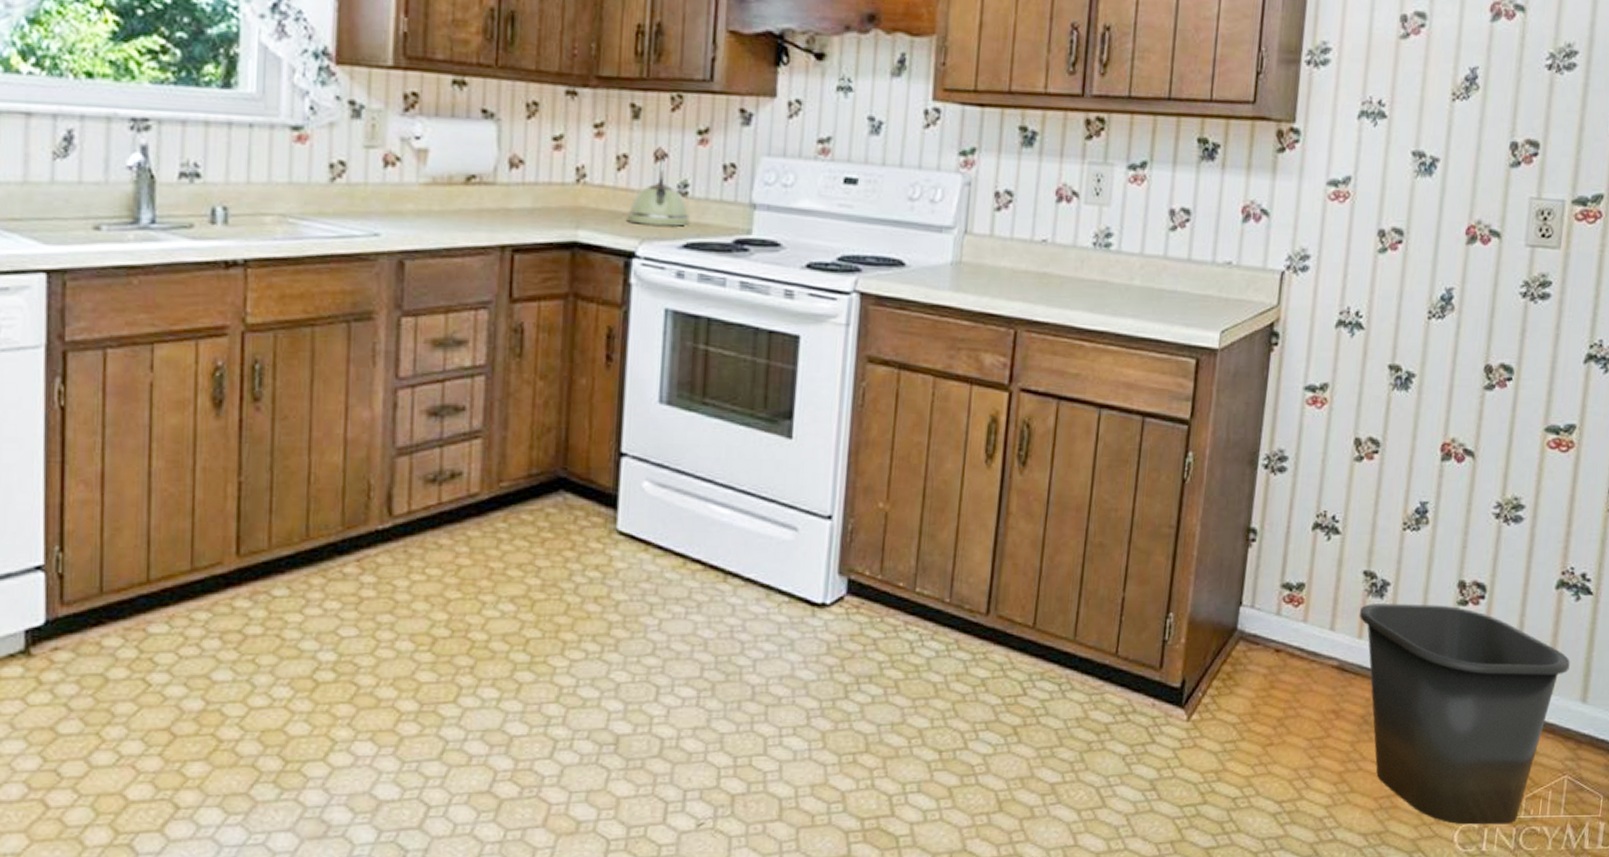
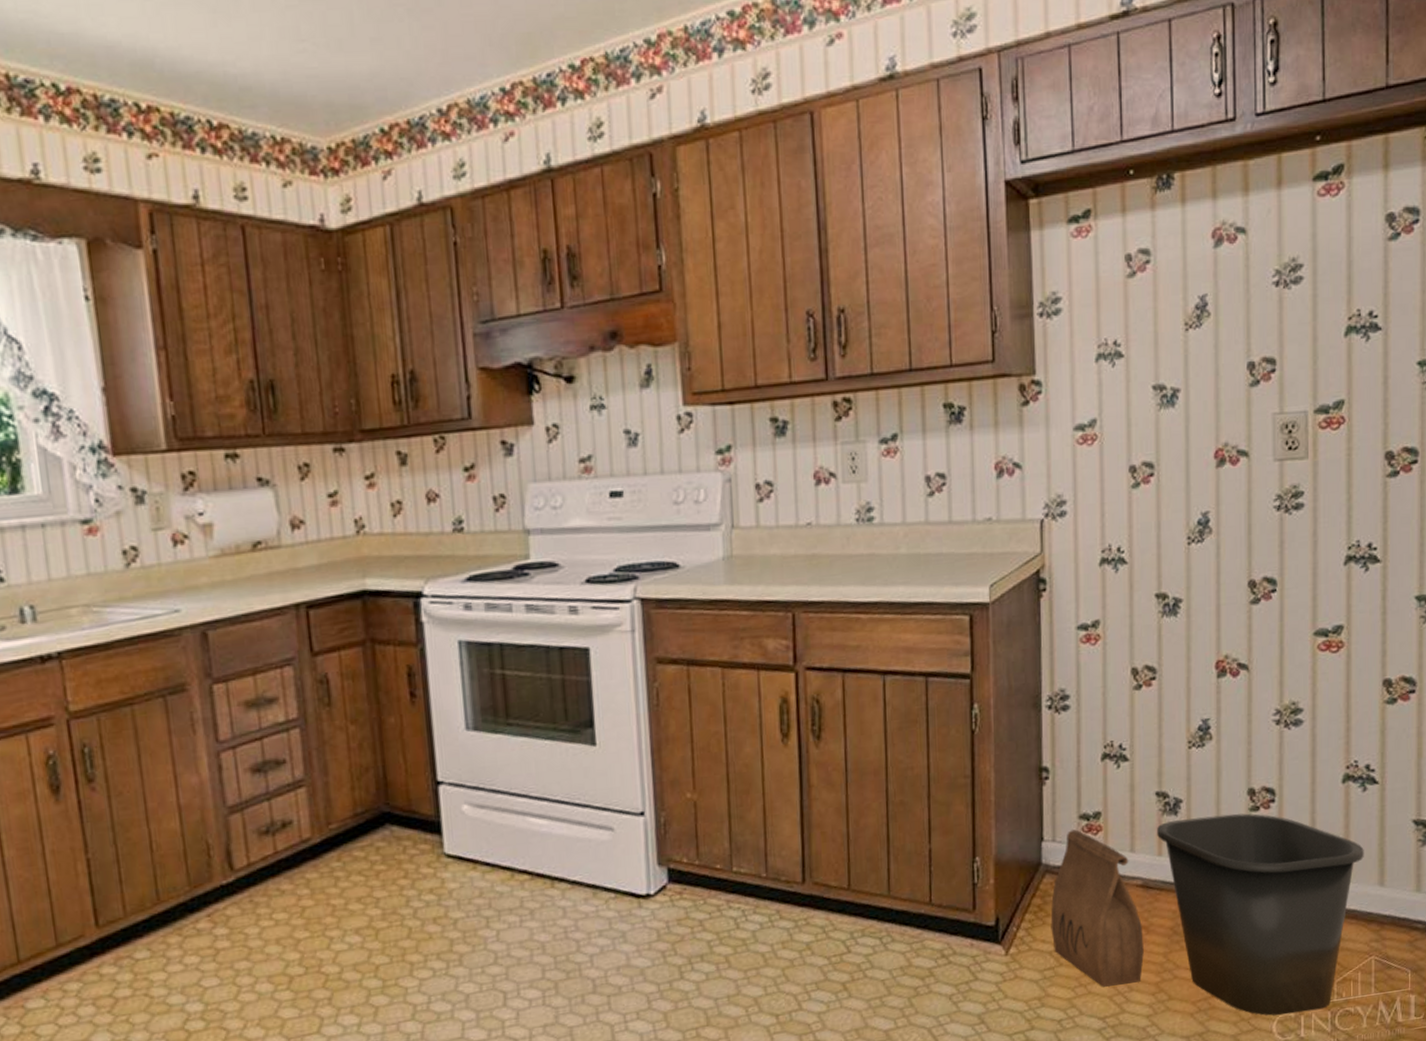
kettle: present [626,151,691,227] -> none [409,492,471,565]
paper bag: none [1237,598,1333,769] -> present [1050,829,1144,987]

